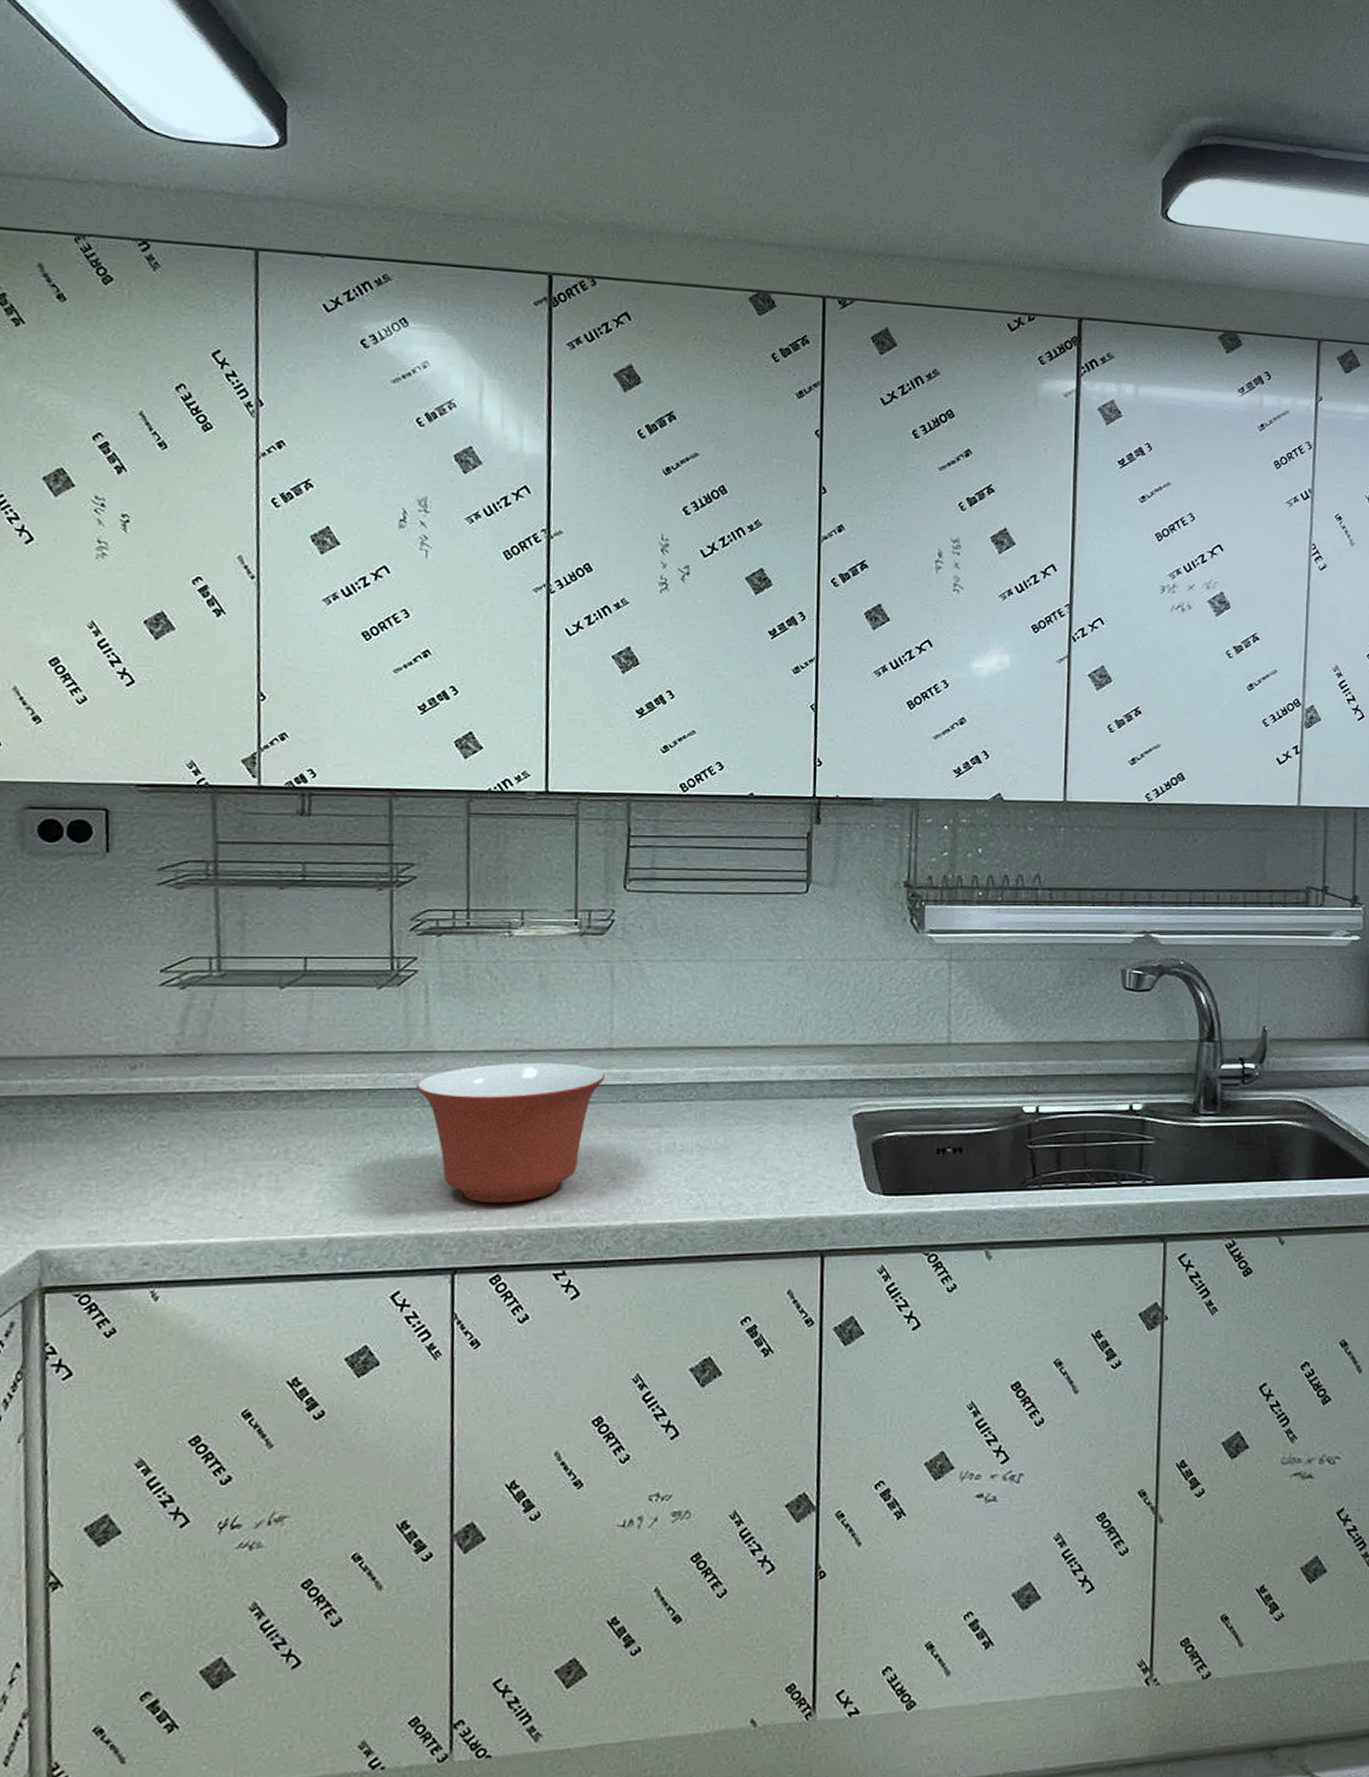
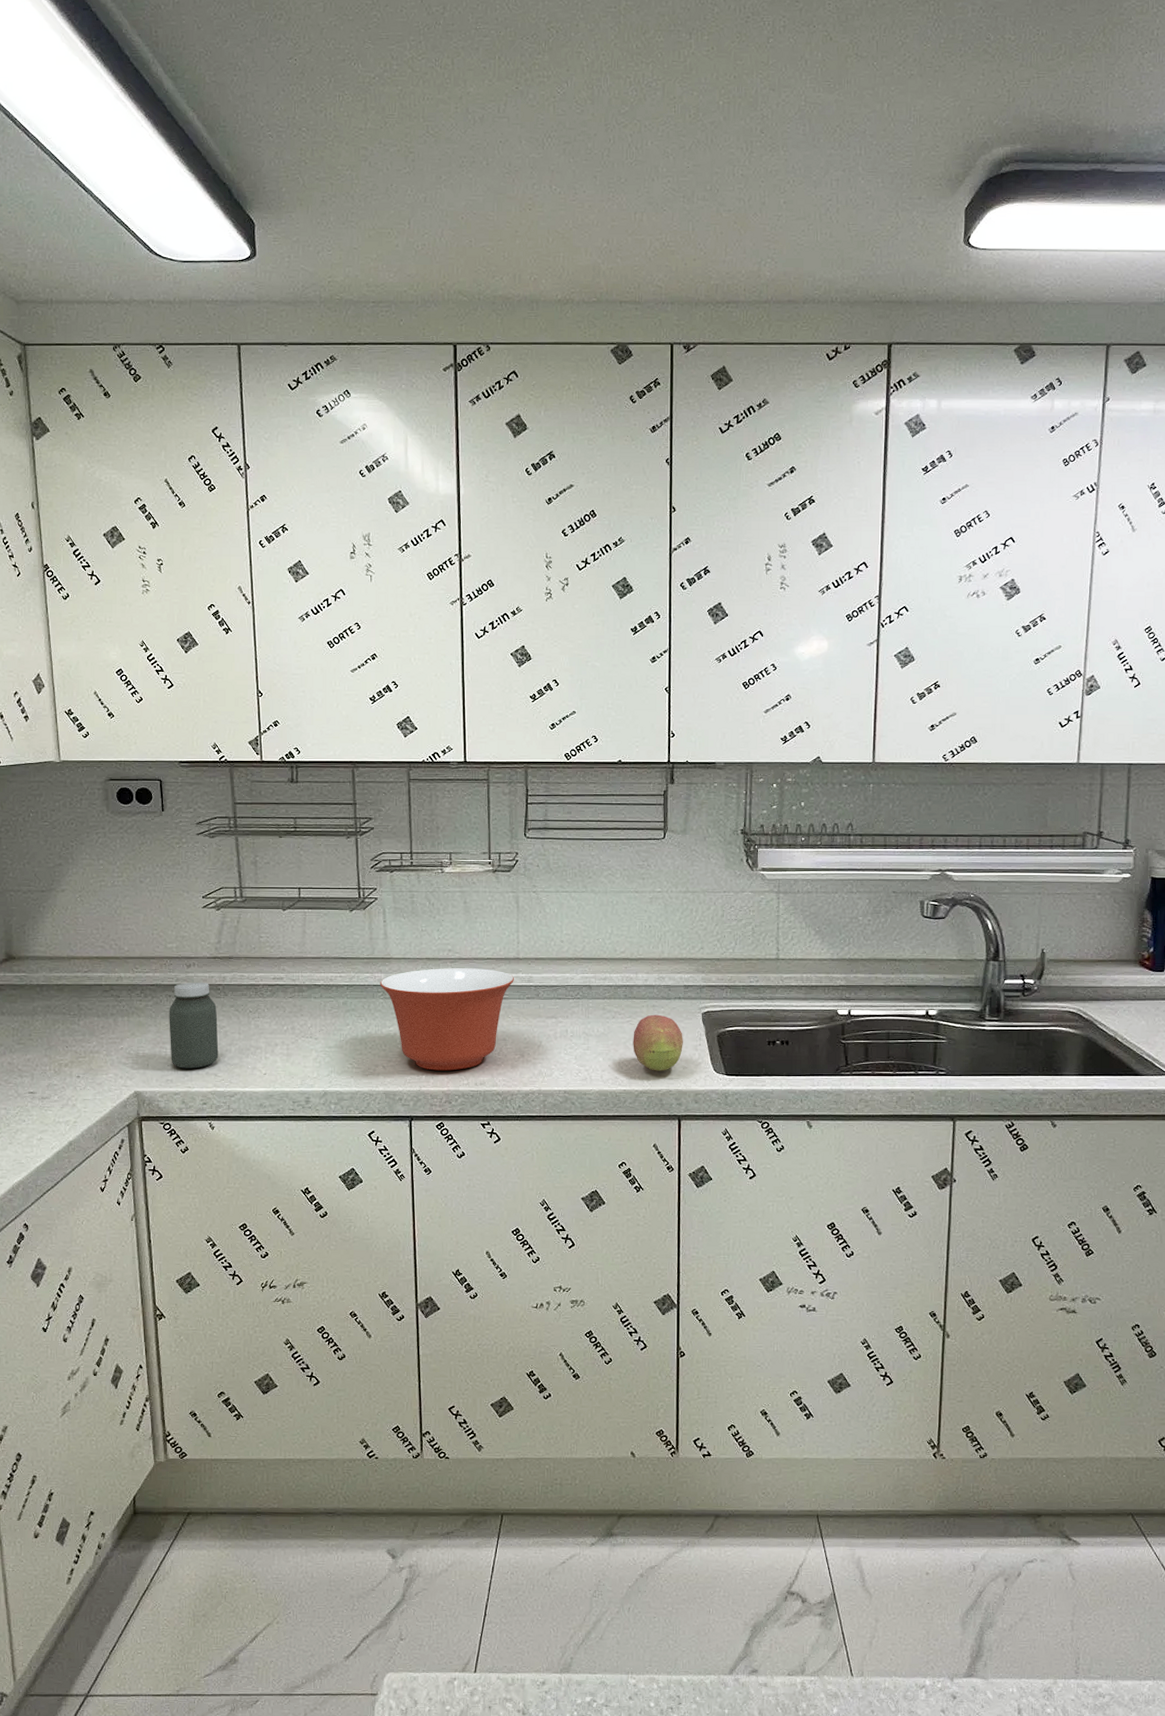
jar: none [96,1089,173,1214] -> present [169,981,219,1069]
fruit: none [762,1118,828,1193] -> present [633,1014,683,1071]

